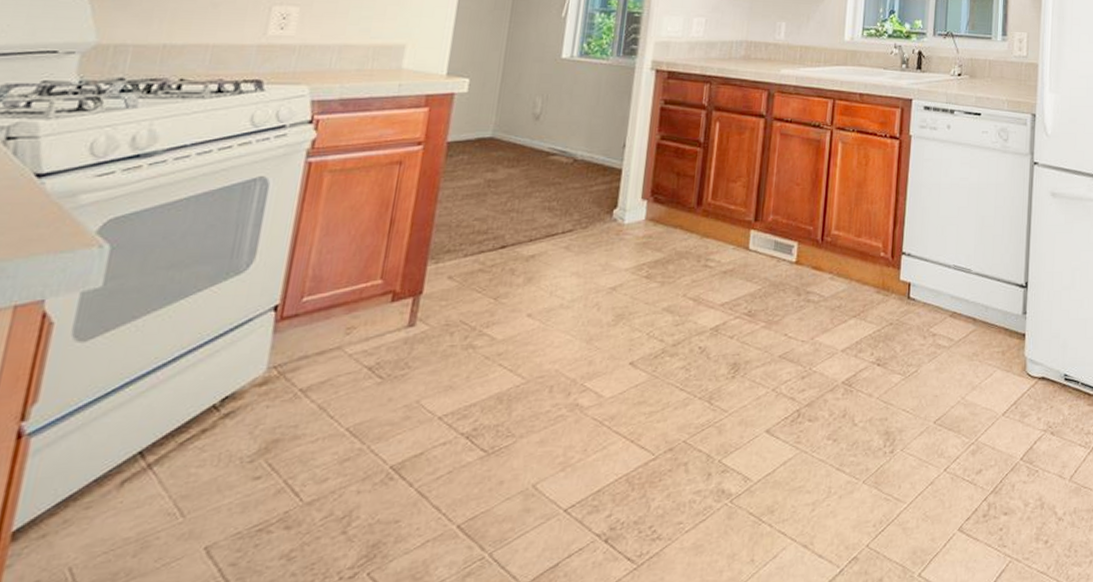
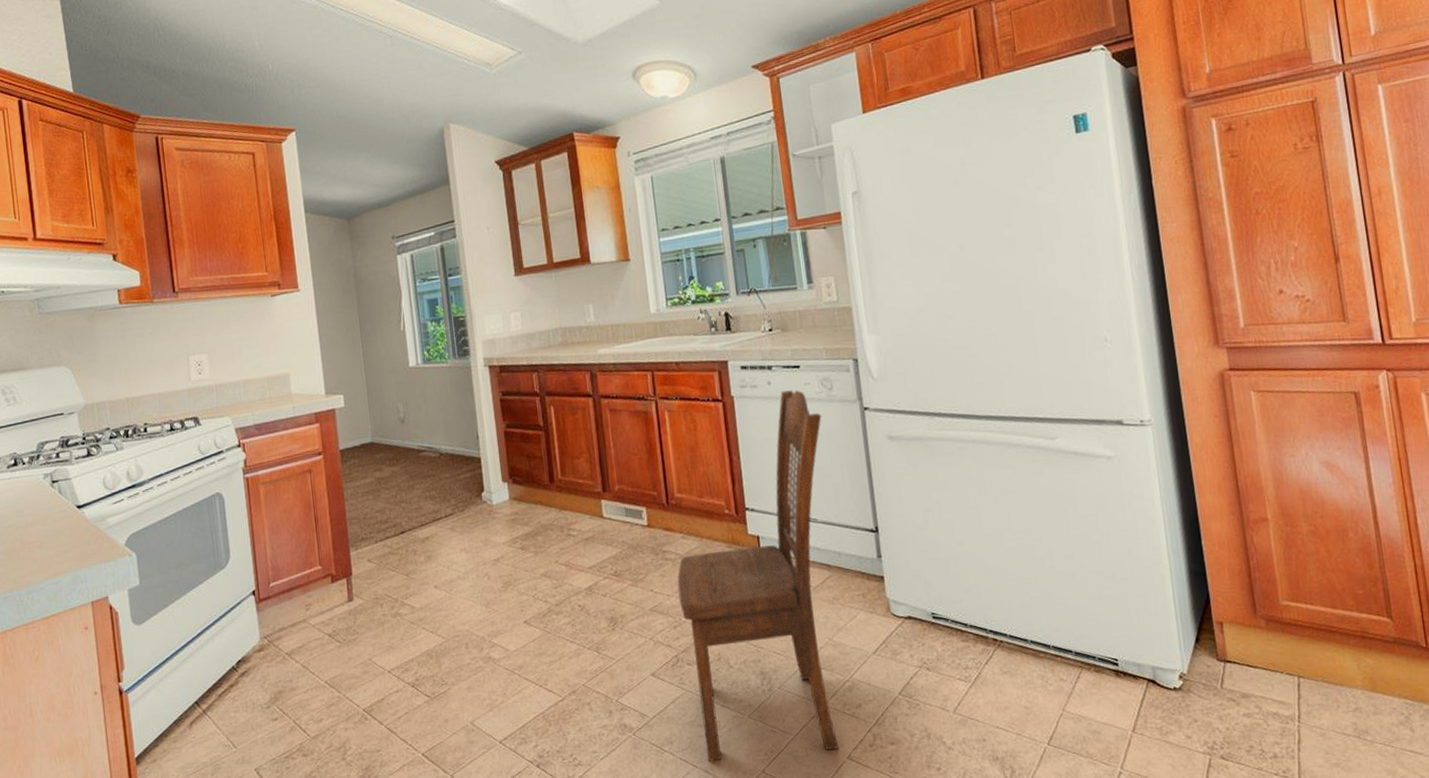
dining chair: none [809,136,993,535] -> present [677,390,839,762]

